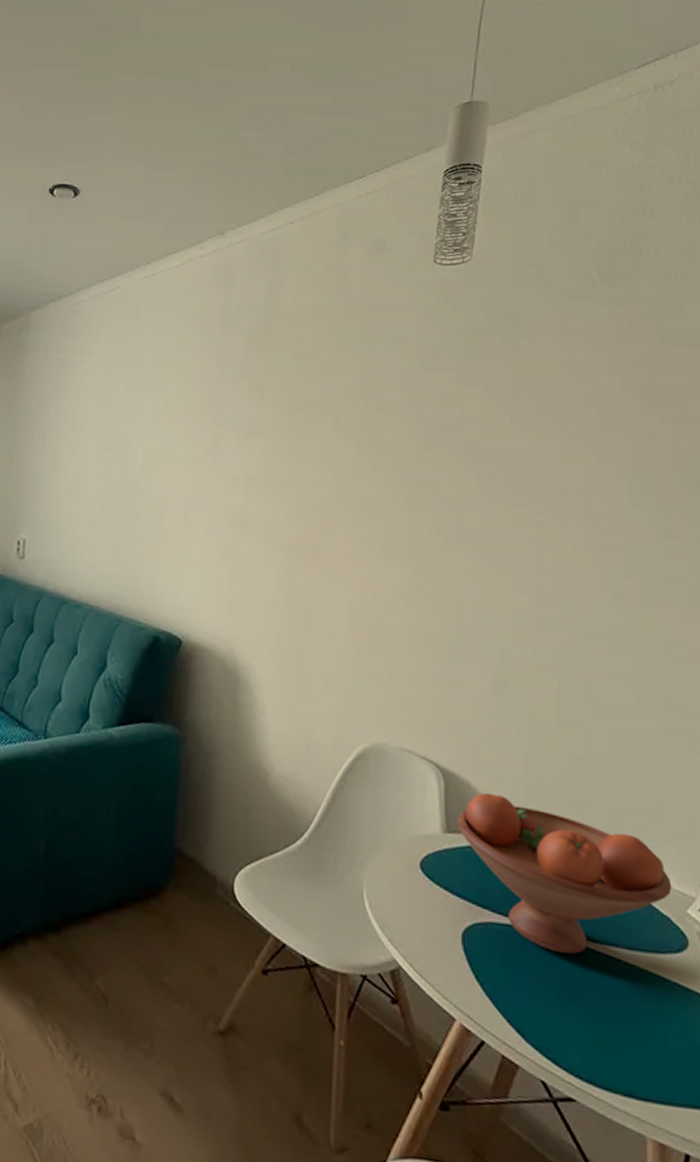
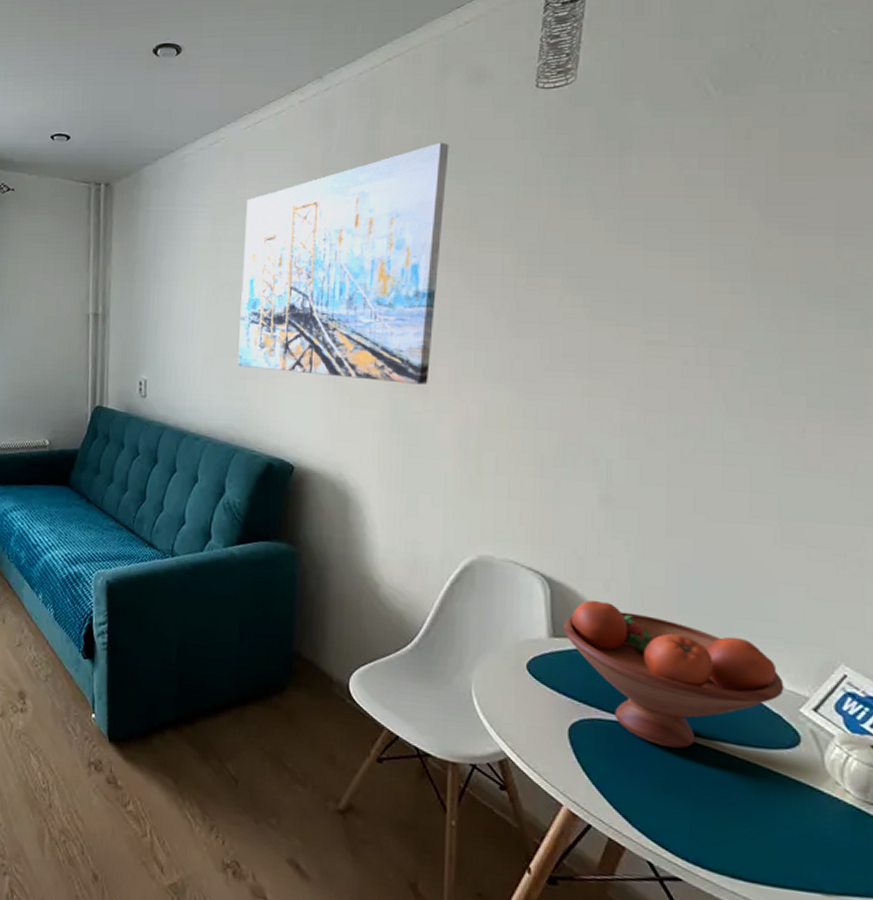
wall art: none [125,309,349,558] -> present [238,142,449,385]

